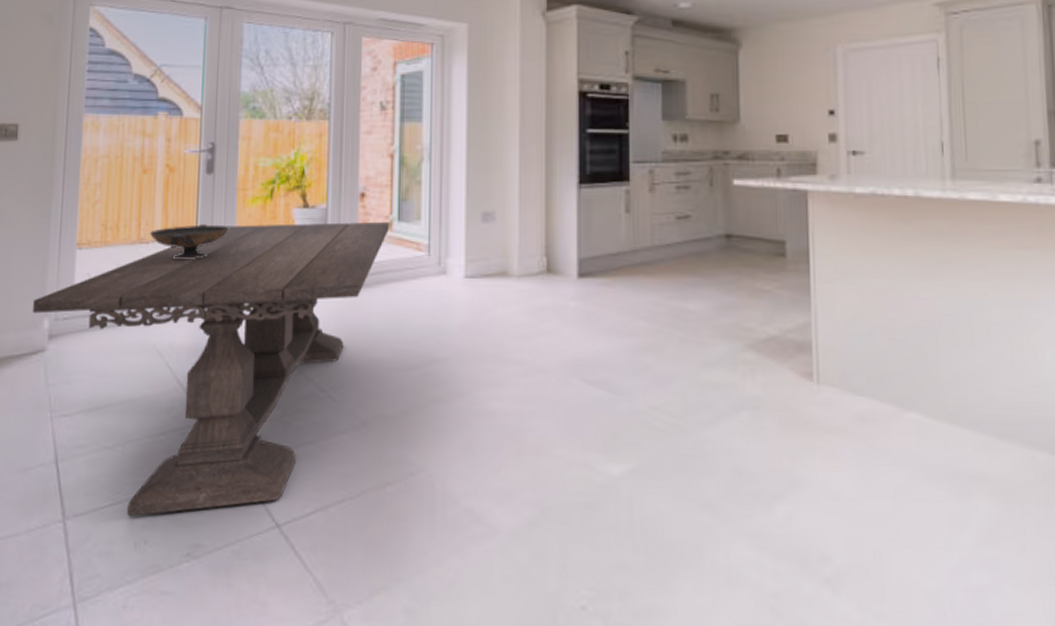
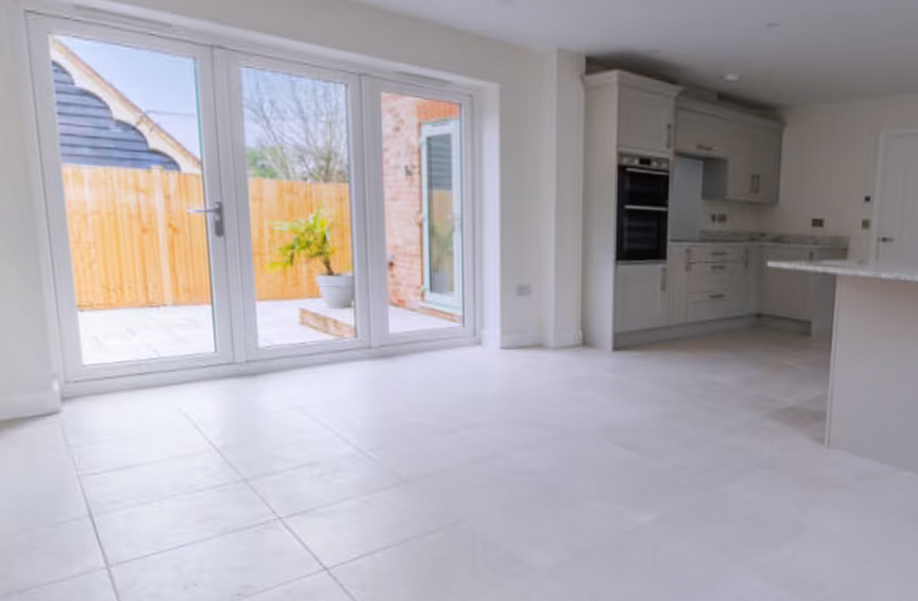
dining table: present [33,221,390,516] -> none [37,291,422,563]
decorative bowl: present [149,223,230,260] -> none [158,288,249,325]

